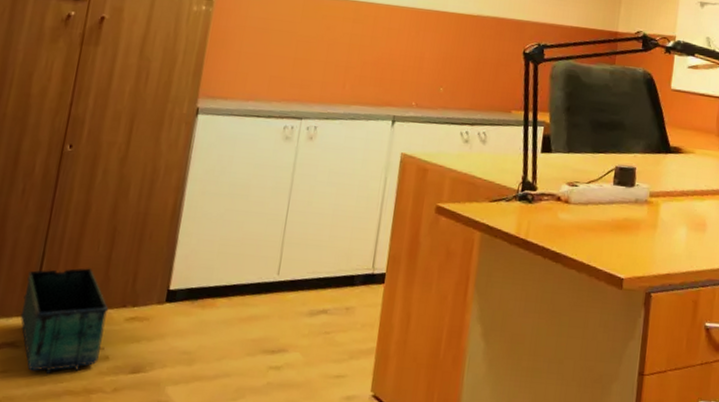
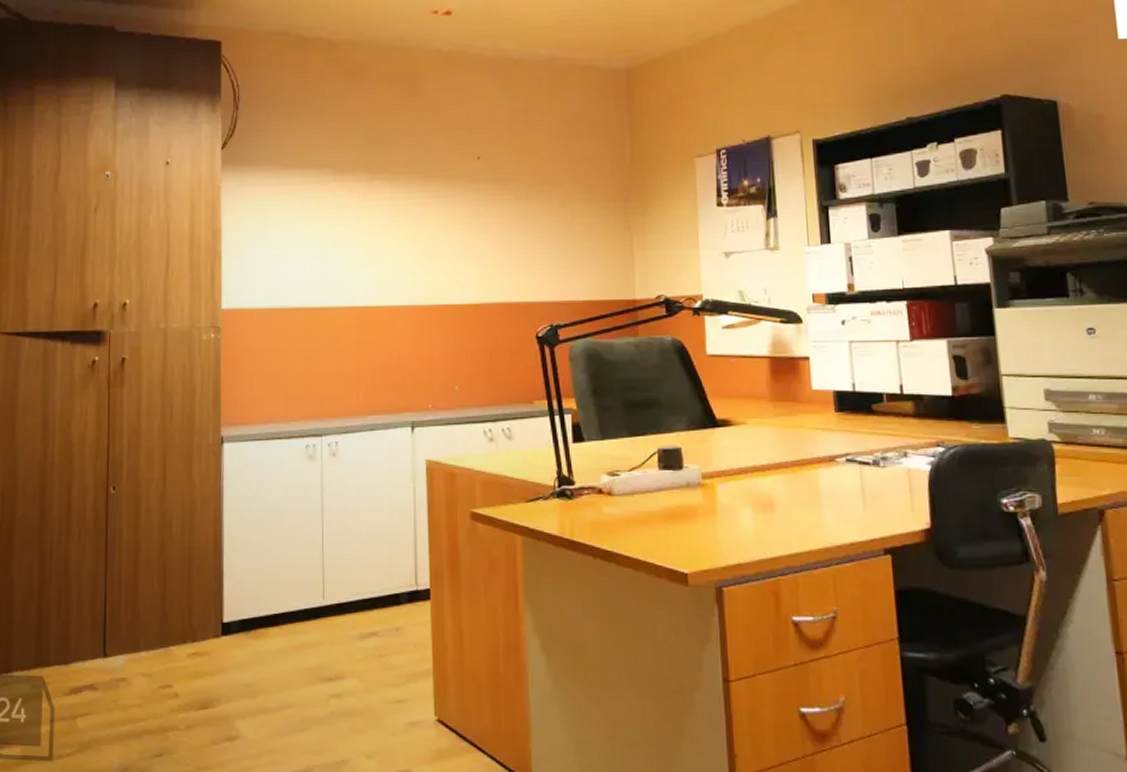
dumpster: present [20,268,109,374] -> none [94,607,171,714]

